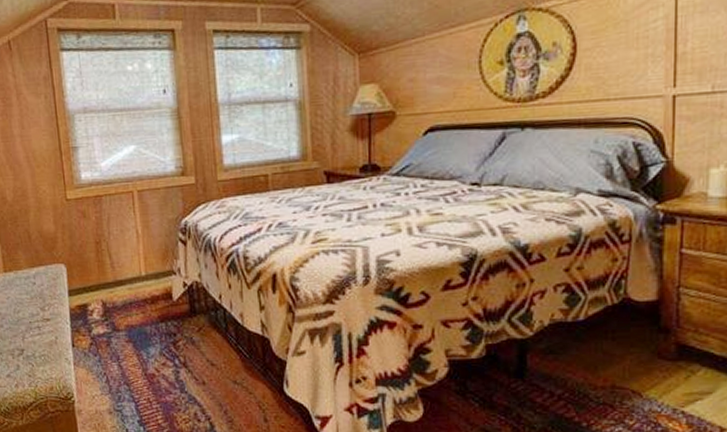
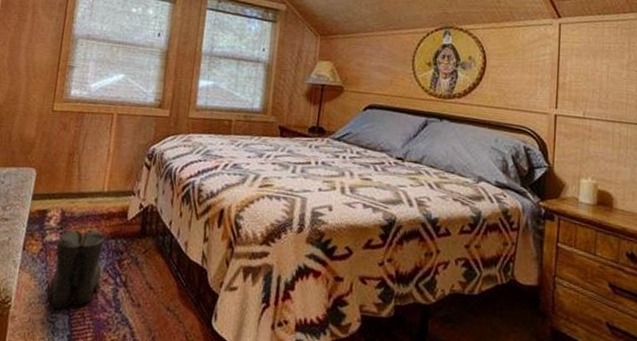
boots: none [105,315,159,397] -> present [49,229,106,309]

